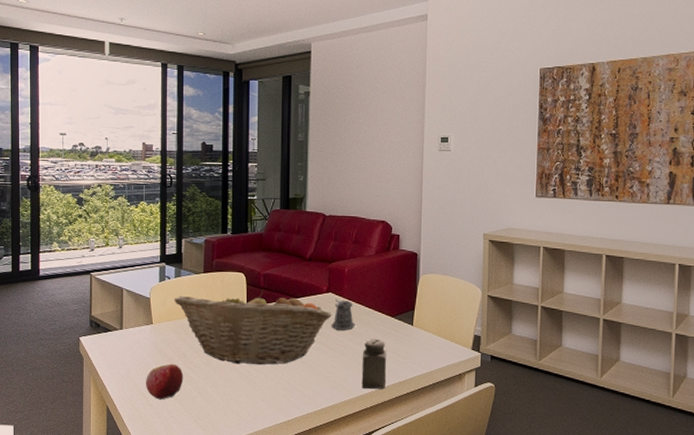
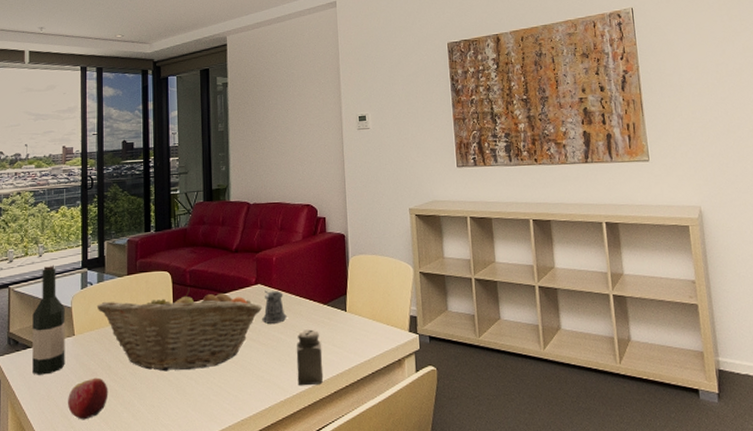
wine bottle: none [113,257,144,357] -> present [32,265,65,375]

